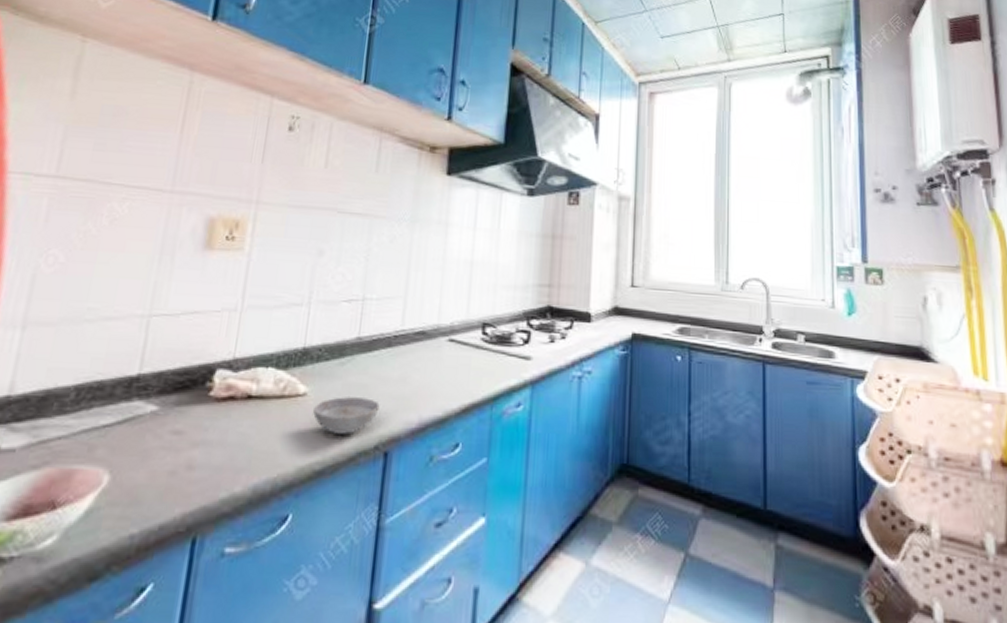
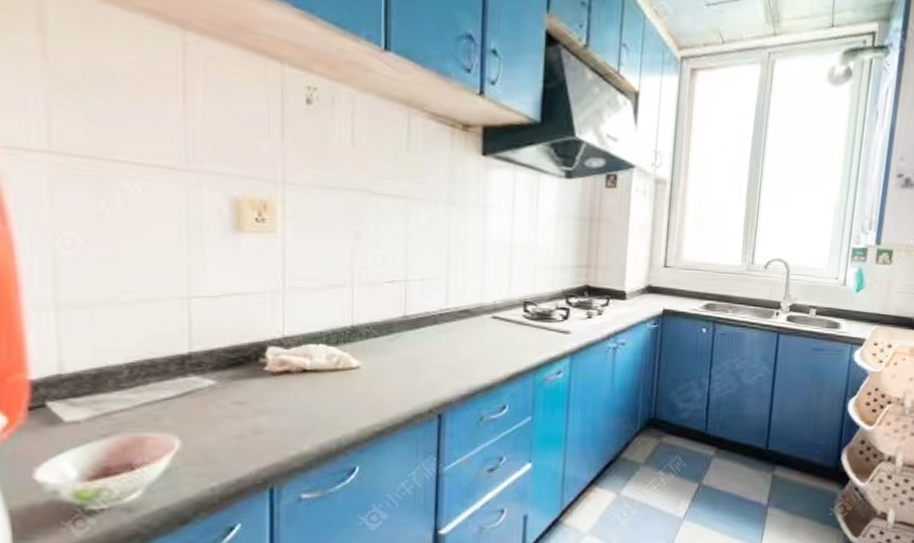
bowl: present [313,397,380,435] -> none [368,369,431,401]

